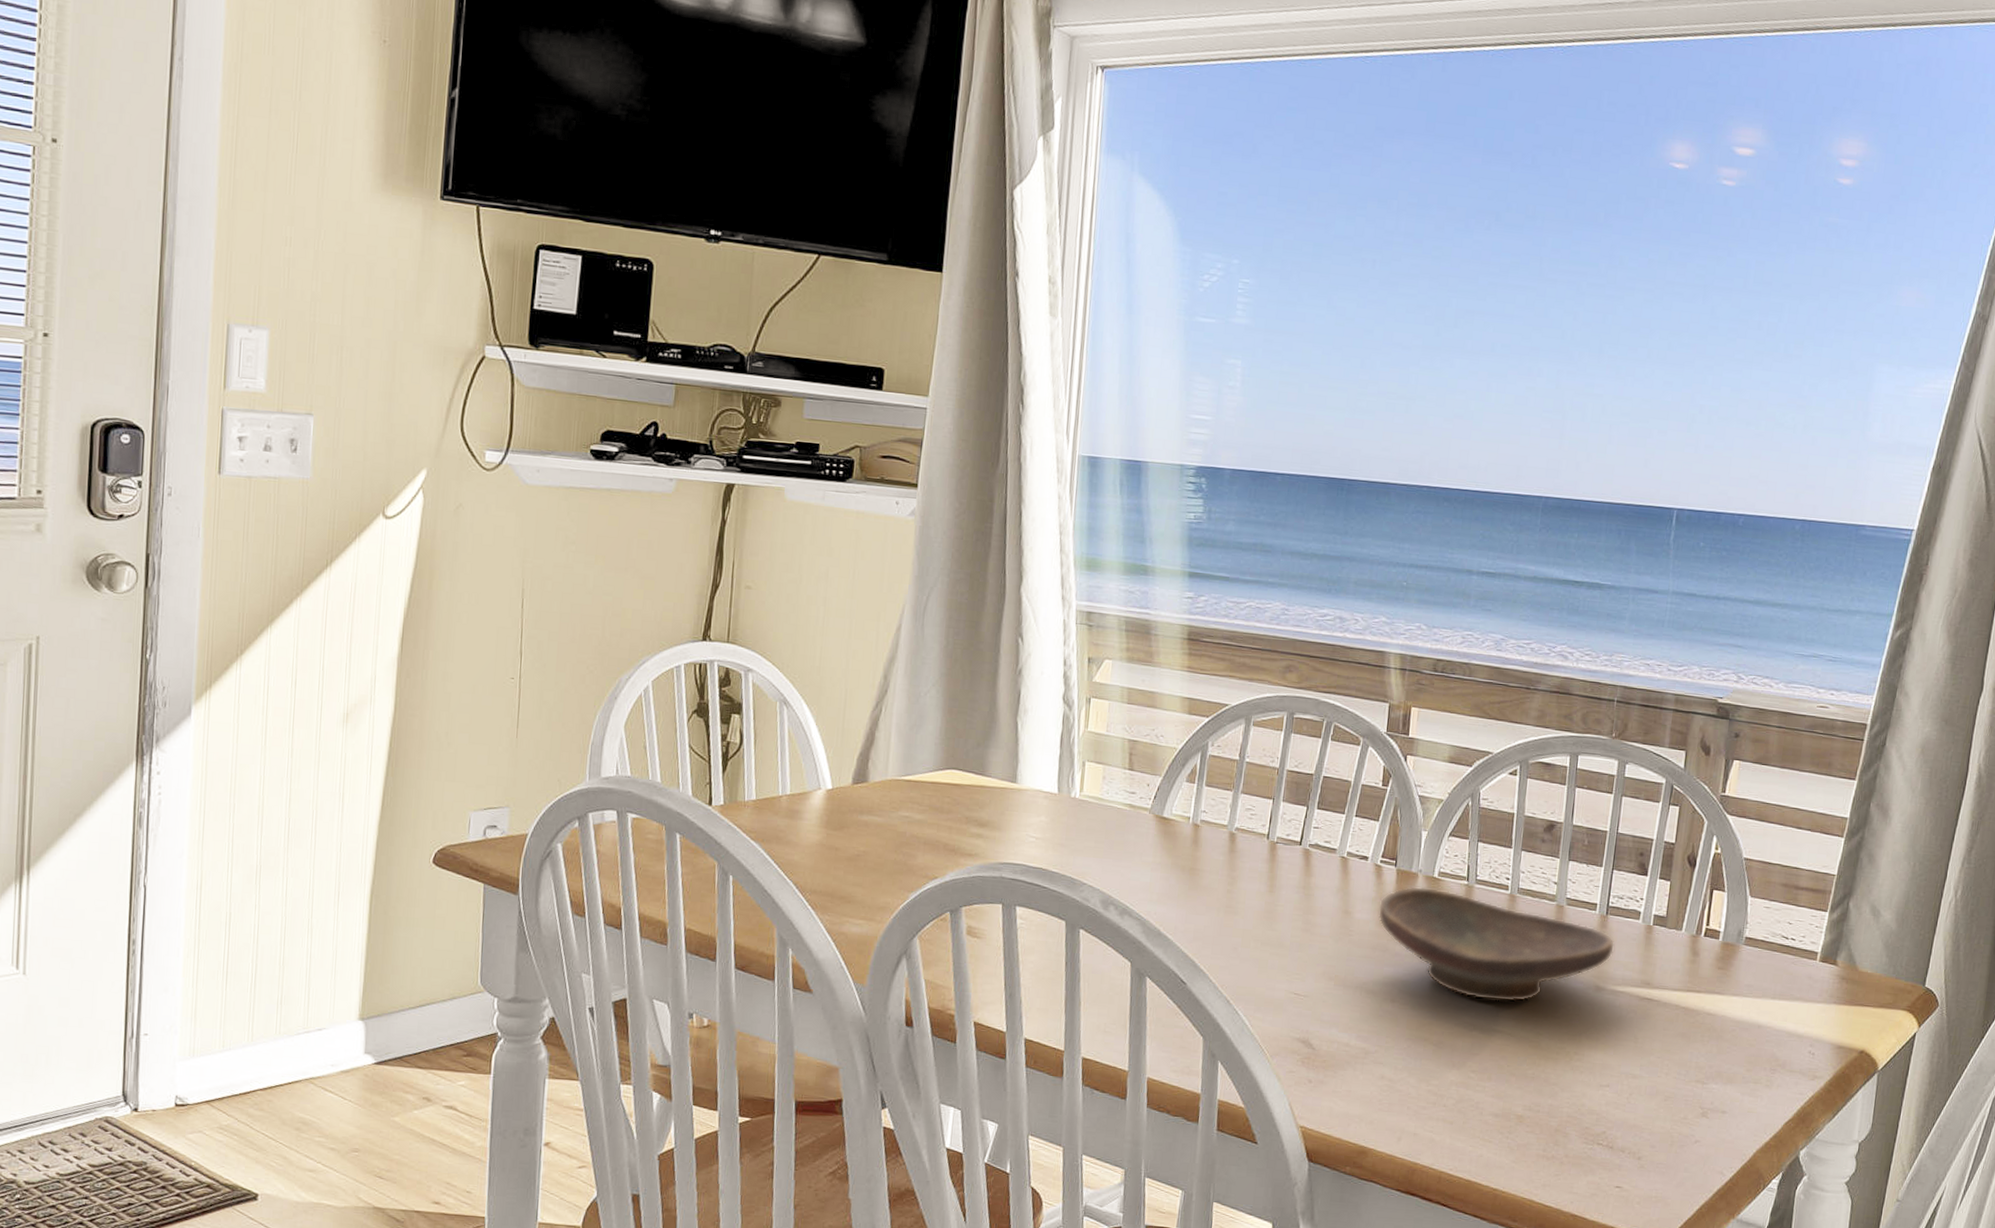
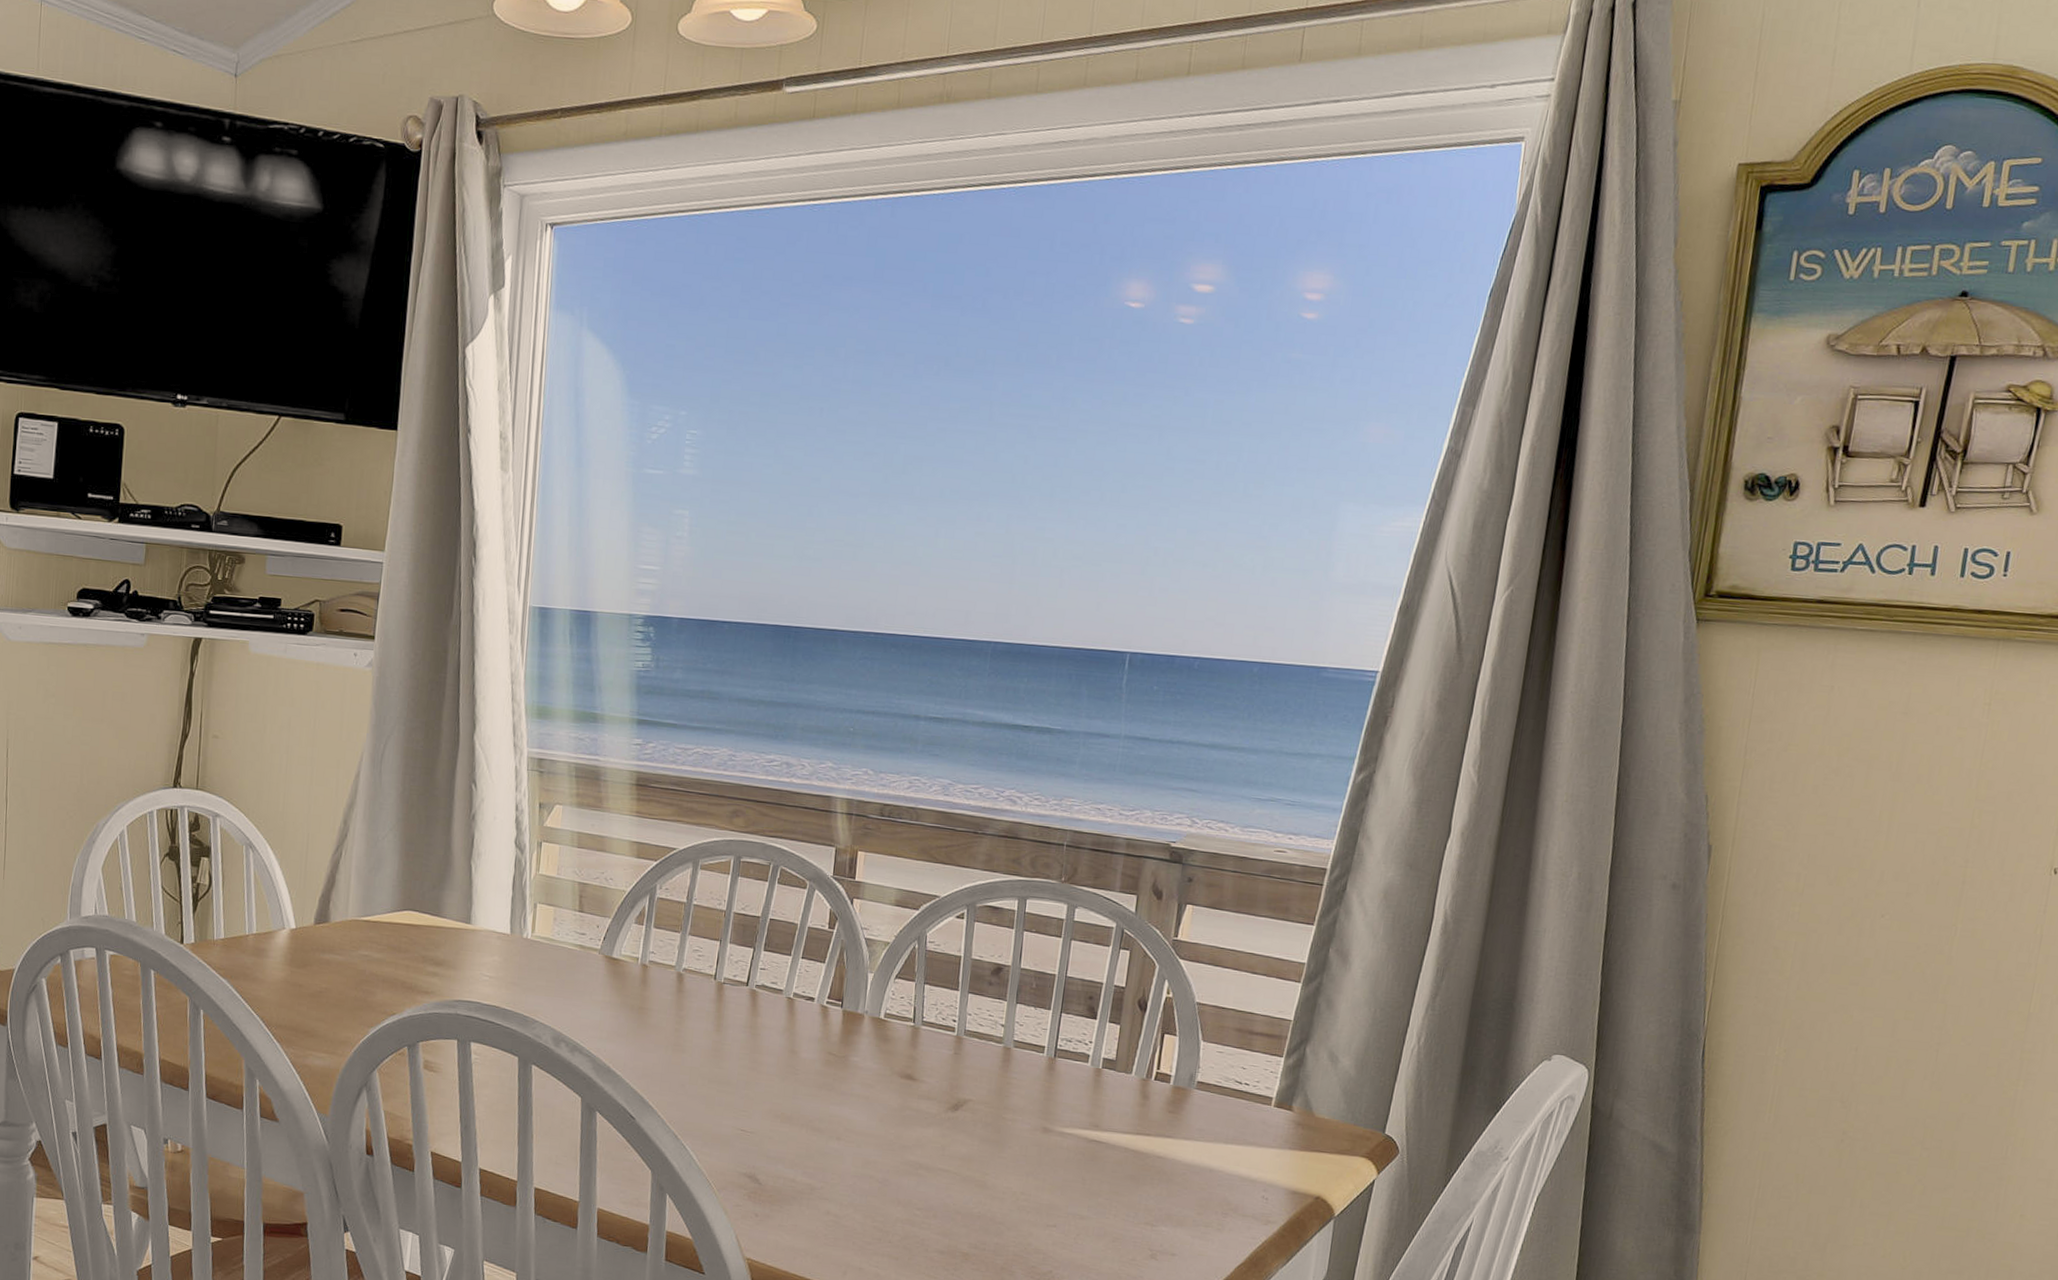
decorative bowl: present [1378,886,1615,1003] -> none [824,1027,1063,1142]

